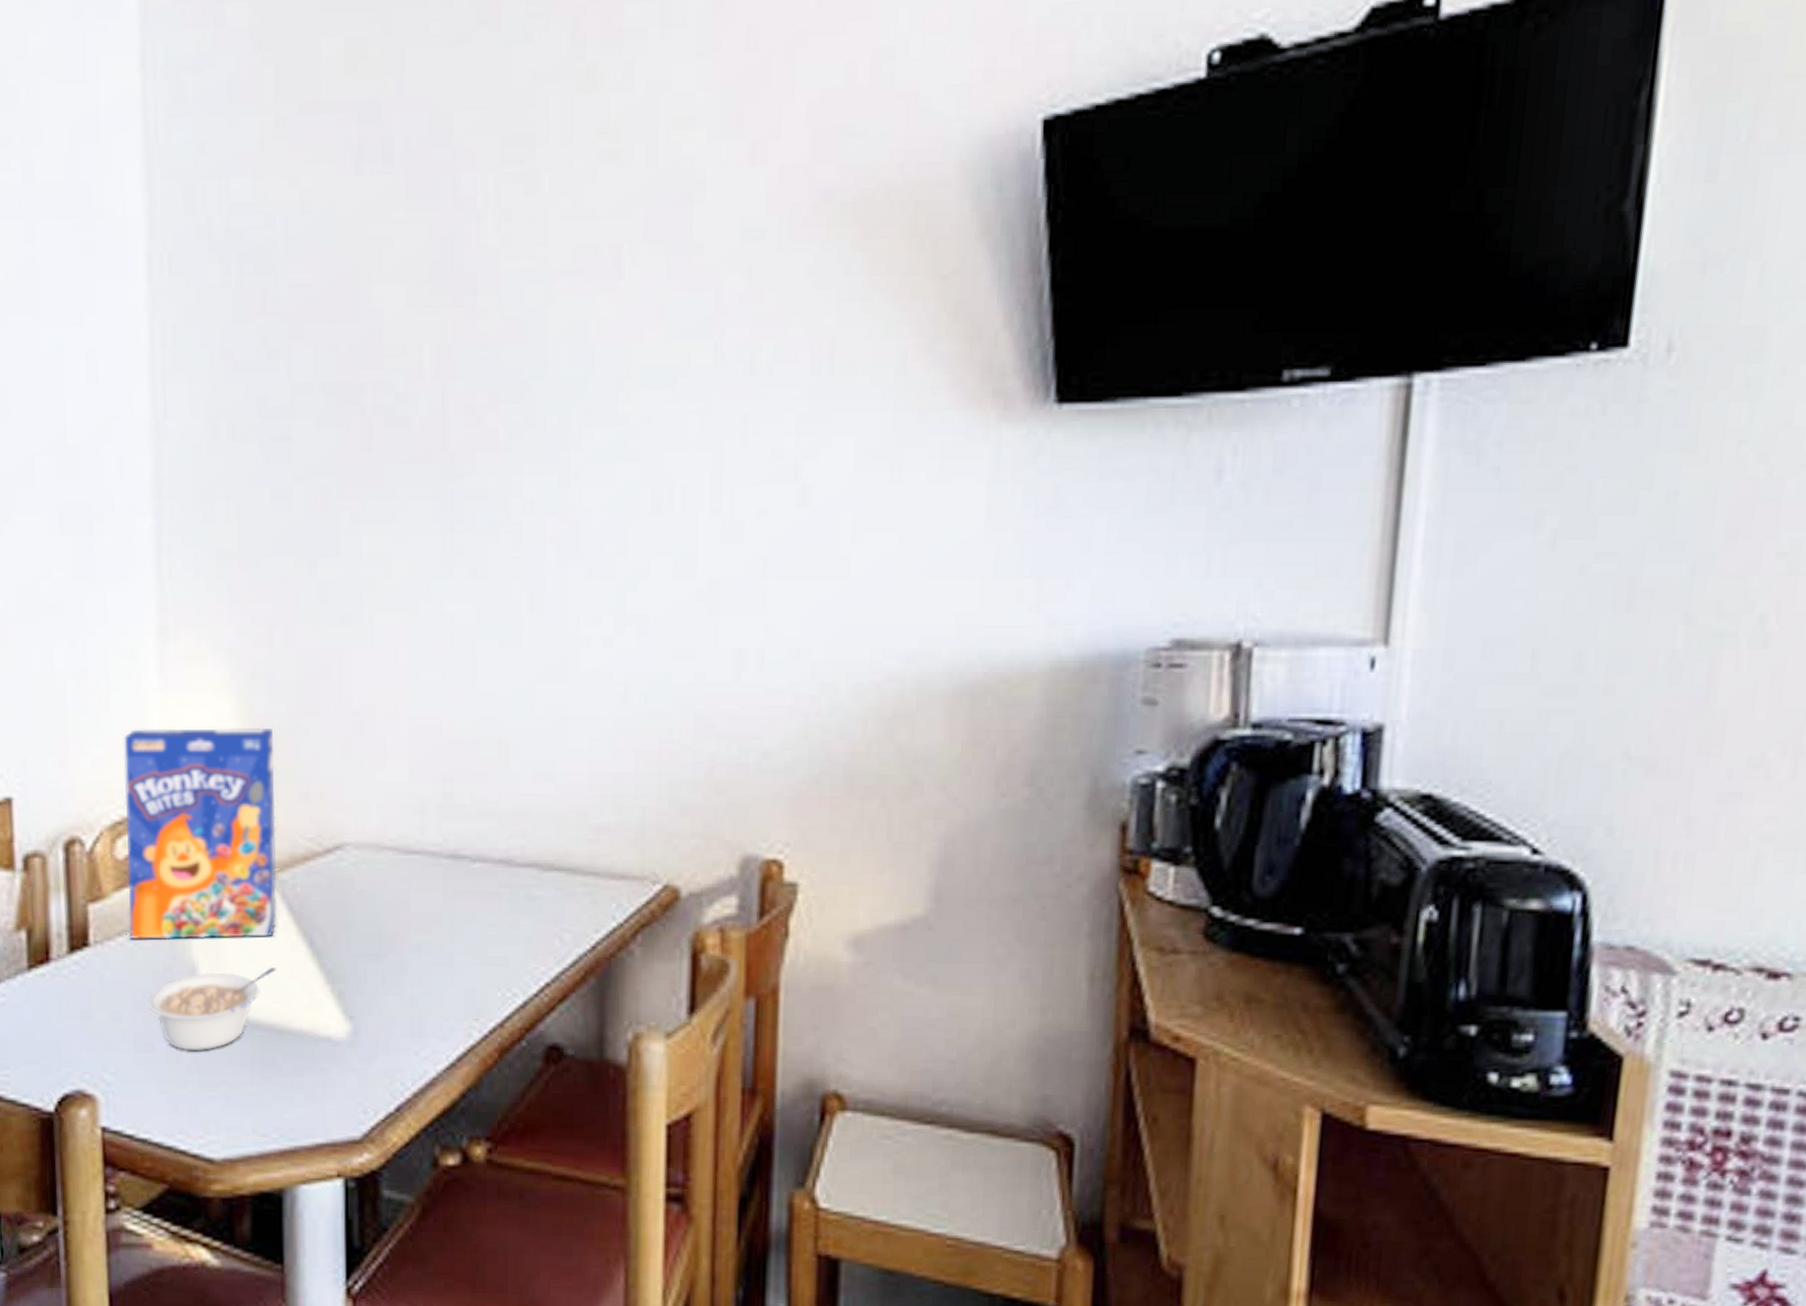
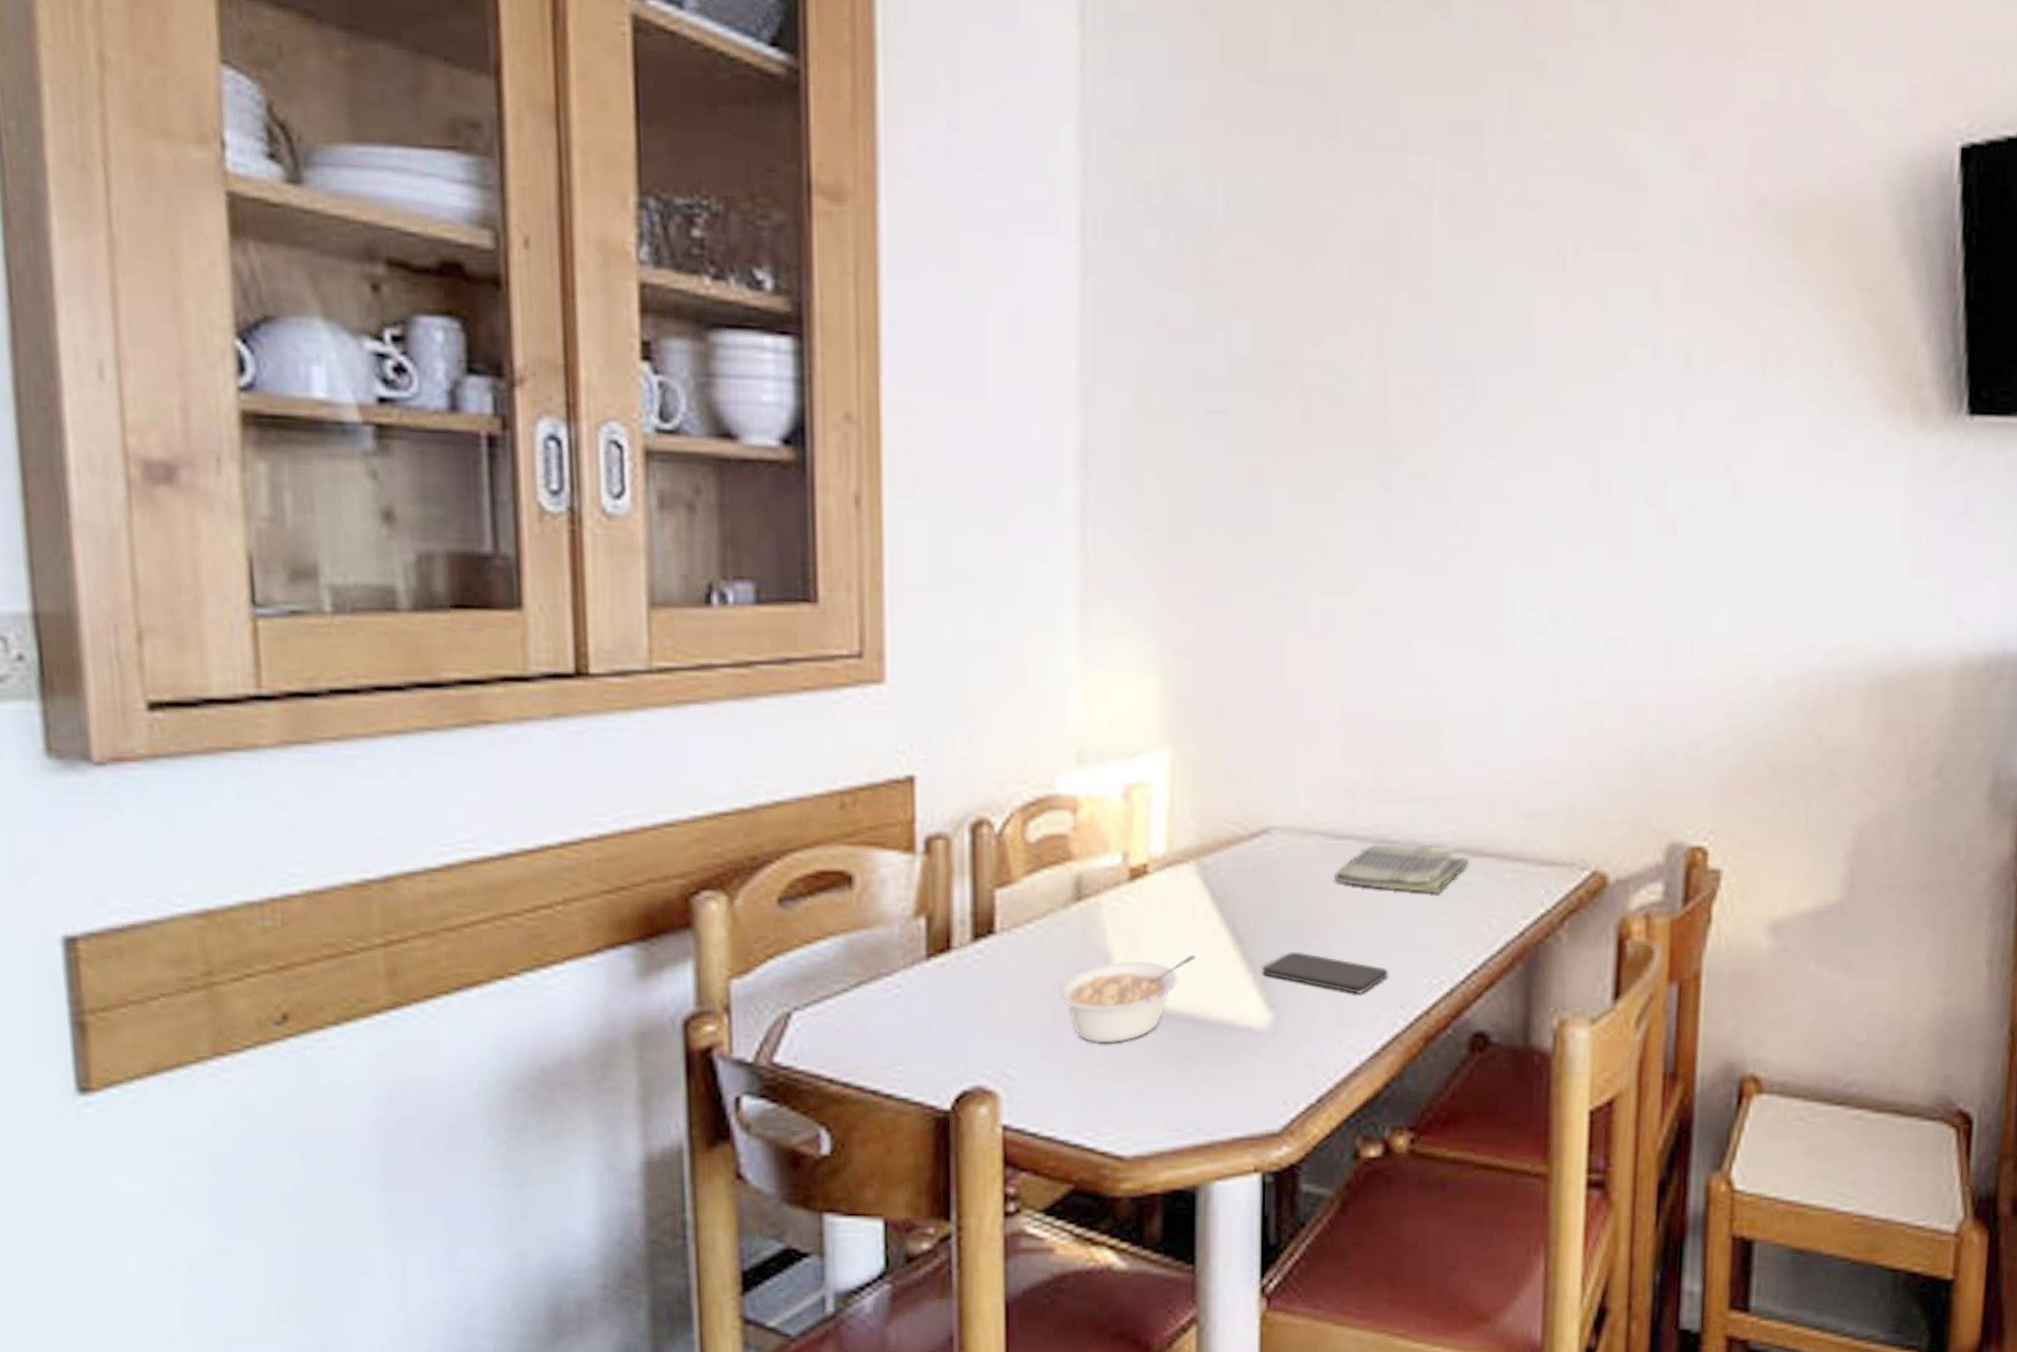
cereal box: present [124,727,277,940] -> none [1038,705,1200,927]
smartphone: none [340,964,462,1006] -> present [1262,951,1389,994]
dish towel: none [407,858,539,909] -> present [1335,844,1469,895]

